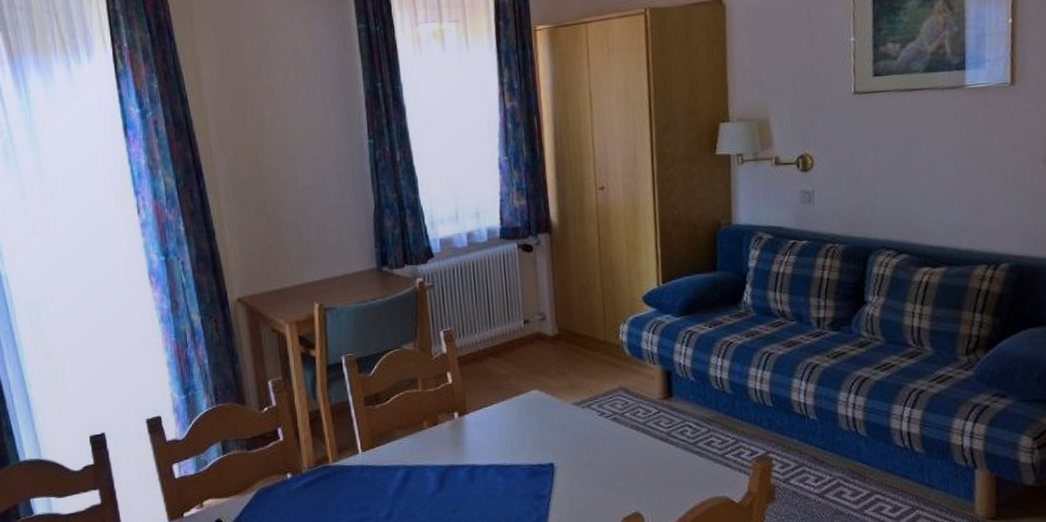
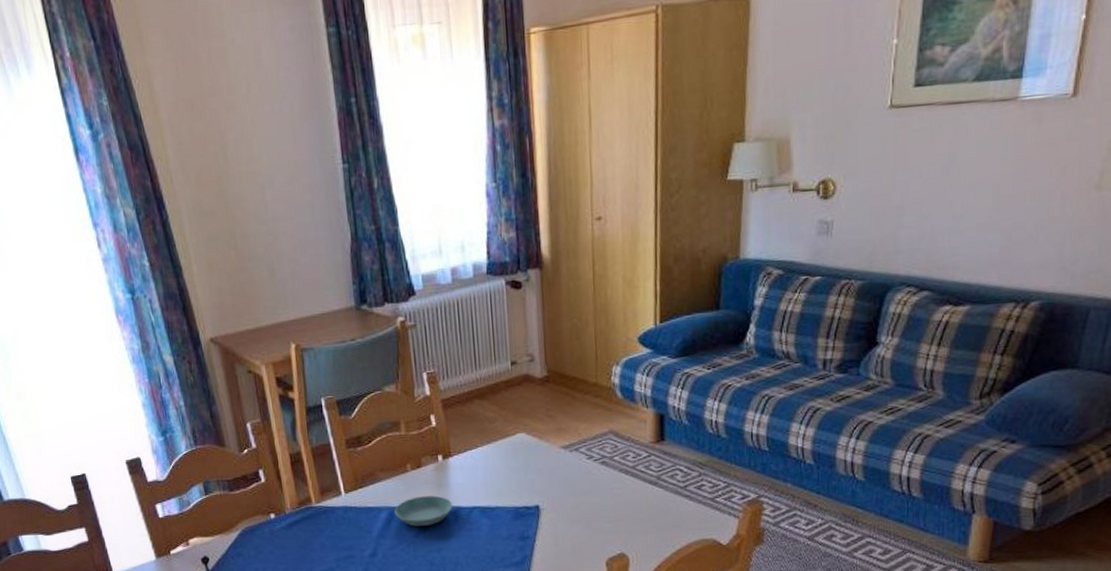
saucer: none [411,453,469,486] -> present [394,495,453,526]

